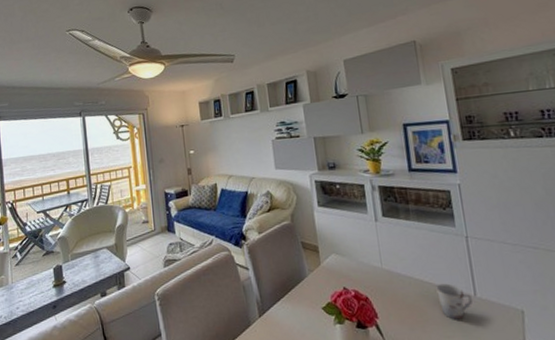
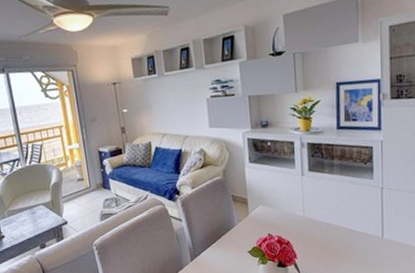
cup: present [436,283,474,320] -> none [350,228,380,258]

